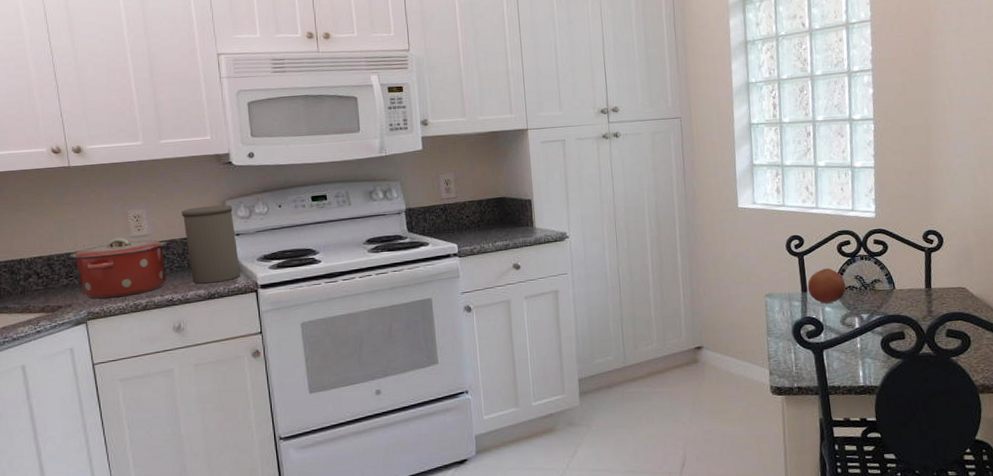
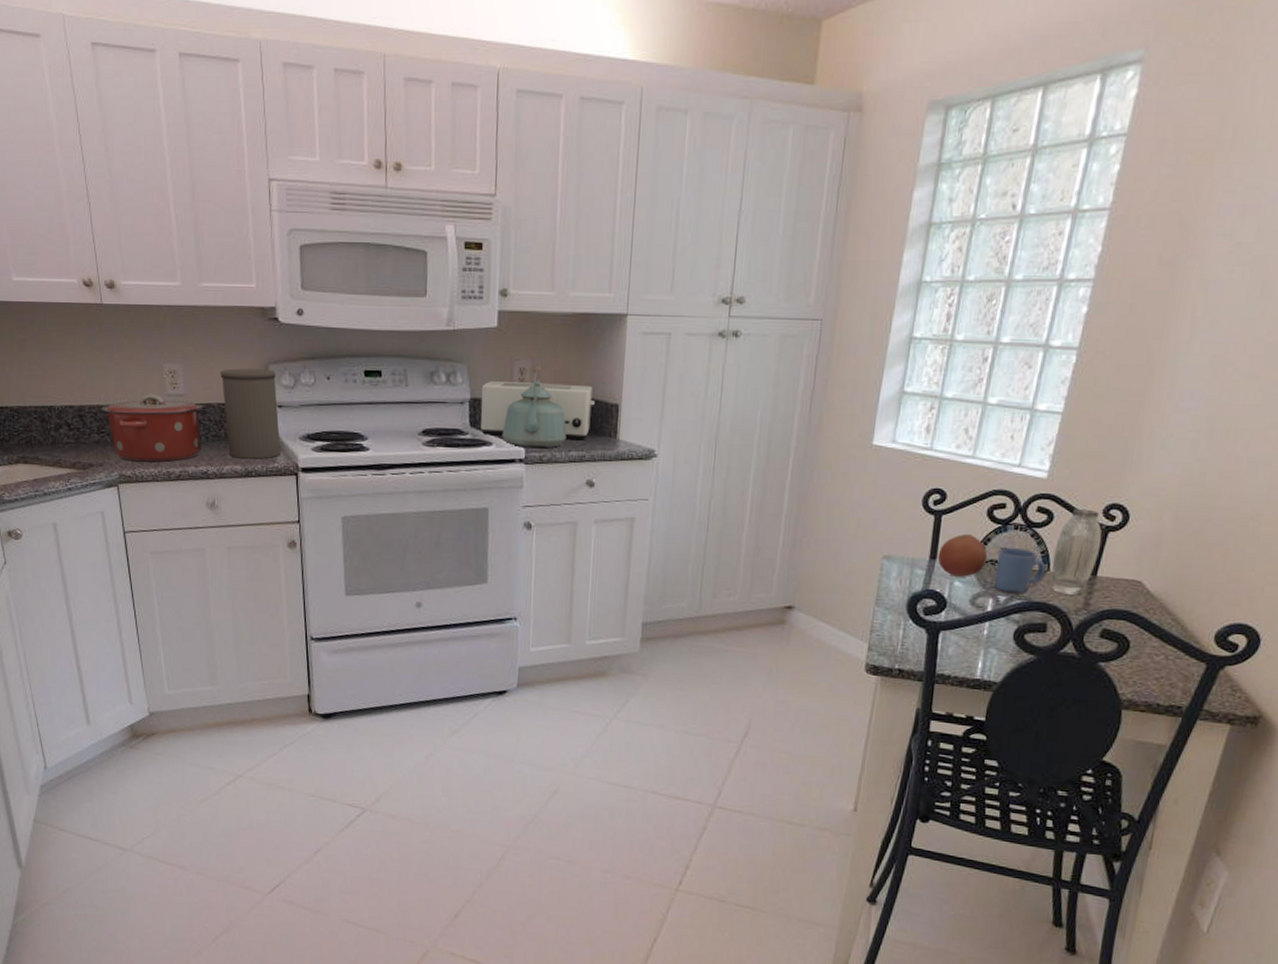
toaster: none [414,187,511,237] -> present [481,380,594,441]
kettle: none [436,175,491,244] -> present [502,365,567,449]
mug: none [853,274,893,312] -> present [994,548,1046,595]
vase: none [894,237,929,307] -> present [1051,508,1102,596]

